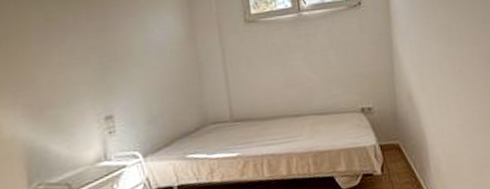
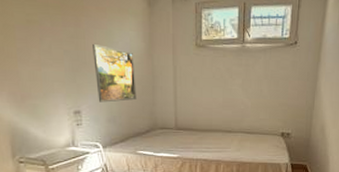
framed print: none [124,35,181,102] -> present [93,44,137,103]

